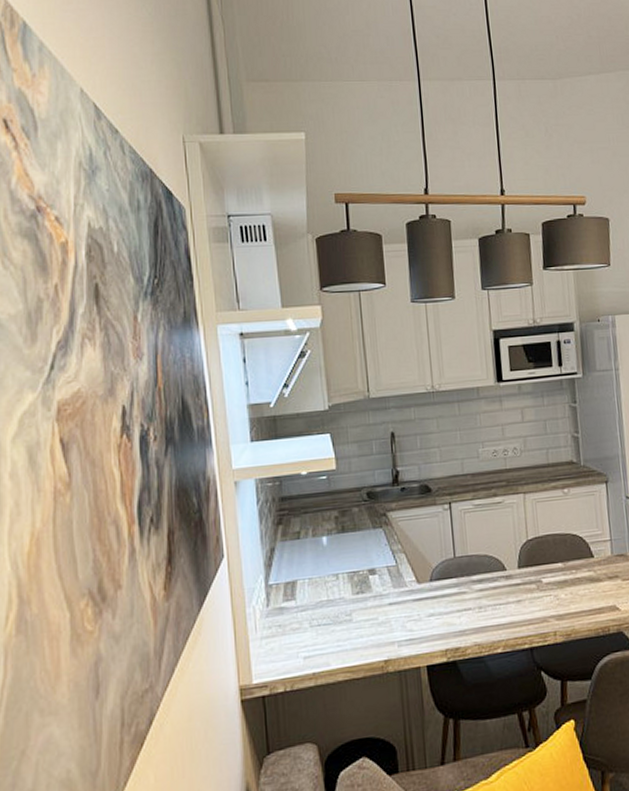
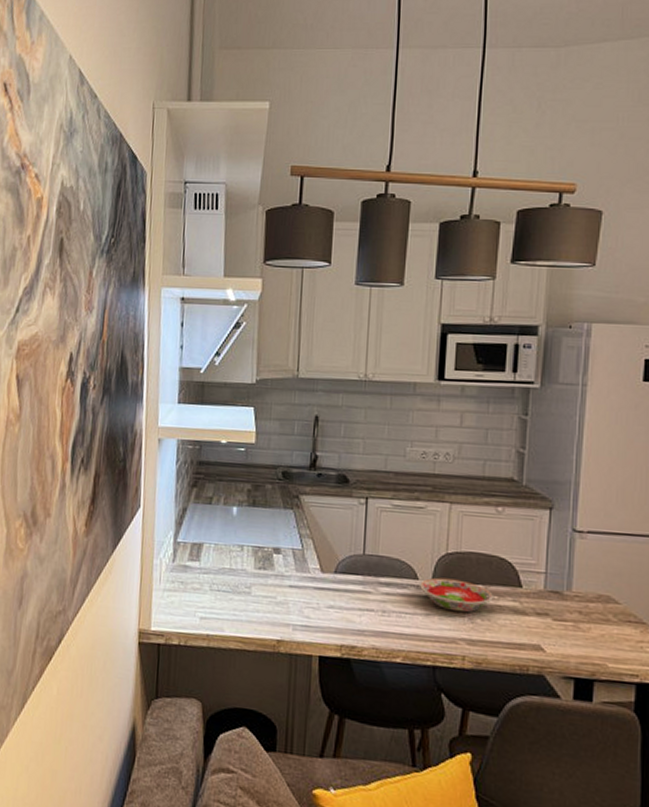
bowl: none [508,562,572,593] -> present [420,577,493,613]

